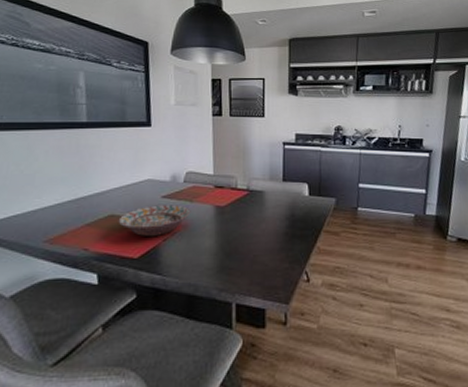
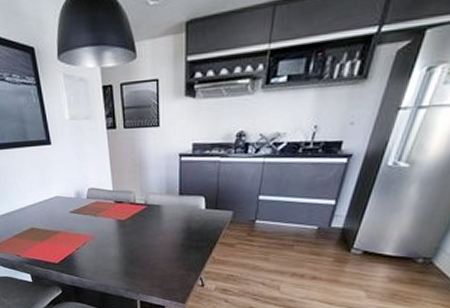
decorative bowl: present [118,205,191,236] -> none [38,219,96,246]

